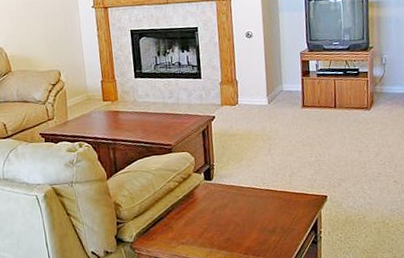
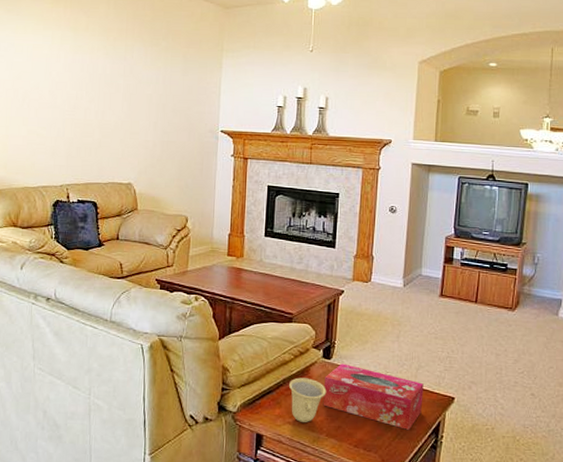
cup: none [177,200,213,241] -> present [289,377,327,422]
tissue box: none [209,182,300,232] -> present [323,363,424,430]

